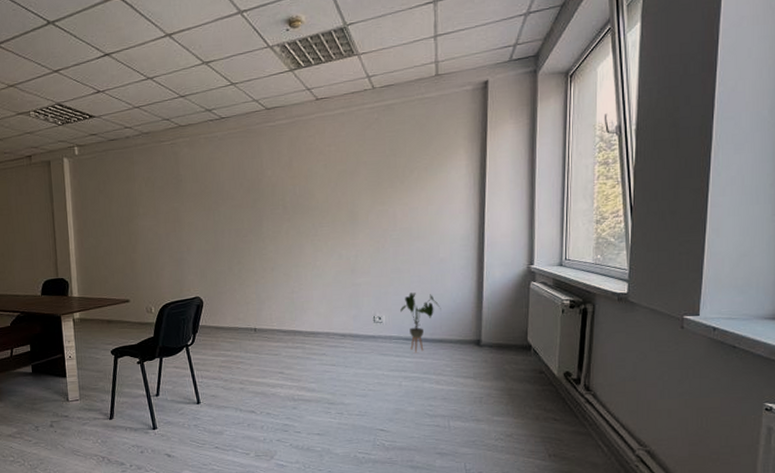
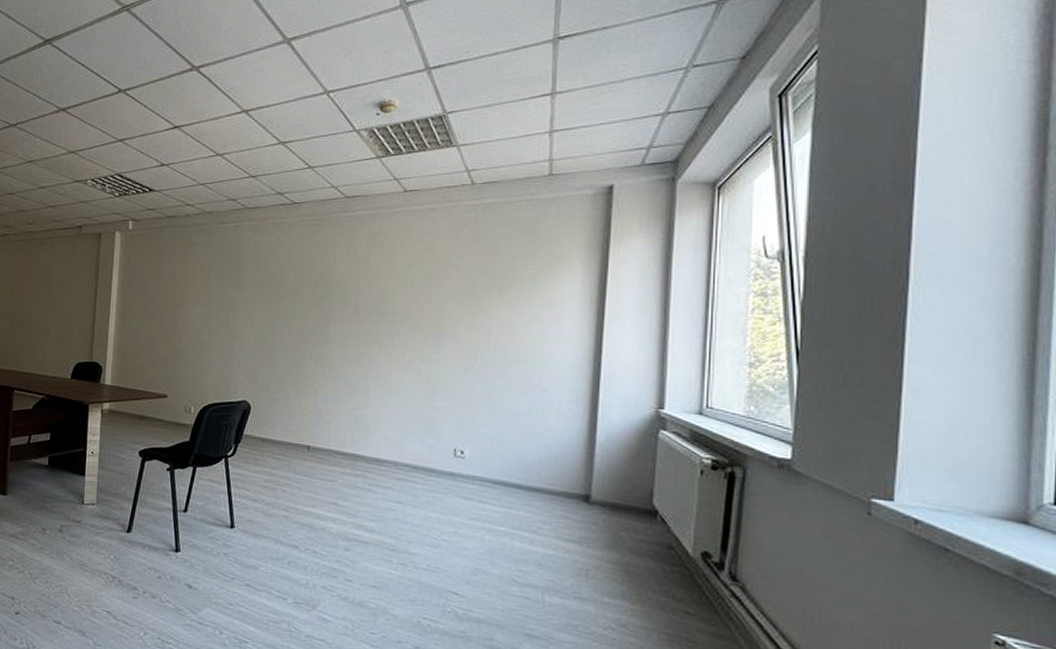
house plant: present [400,292,441,352] -> none [489,426,541,501]

